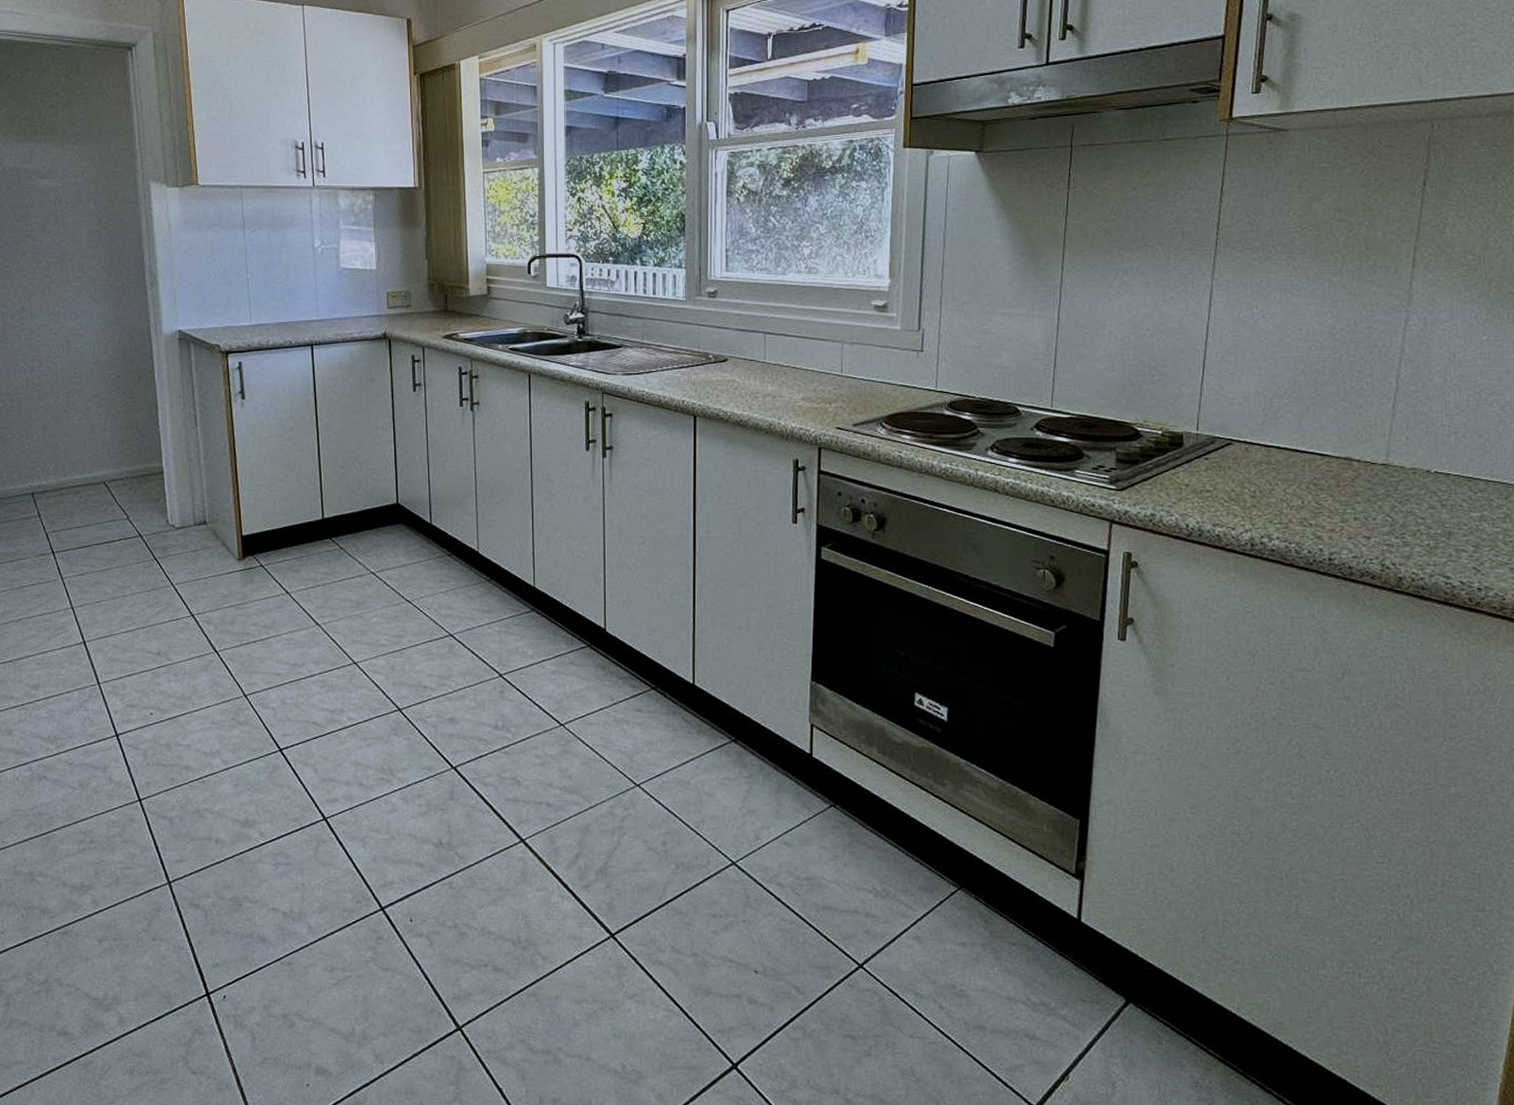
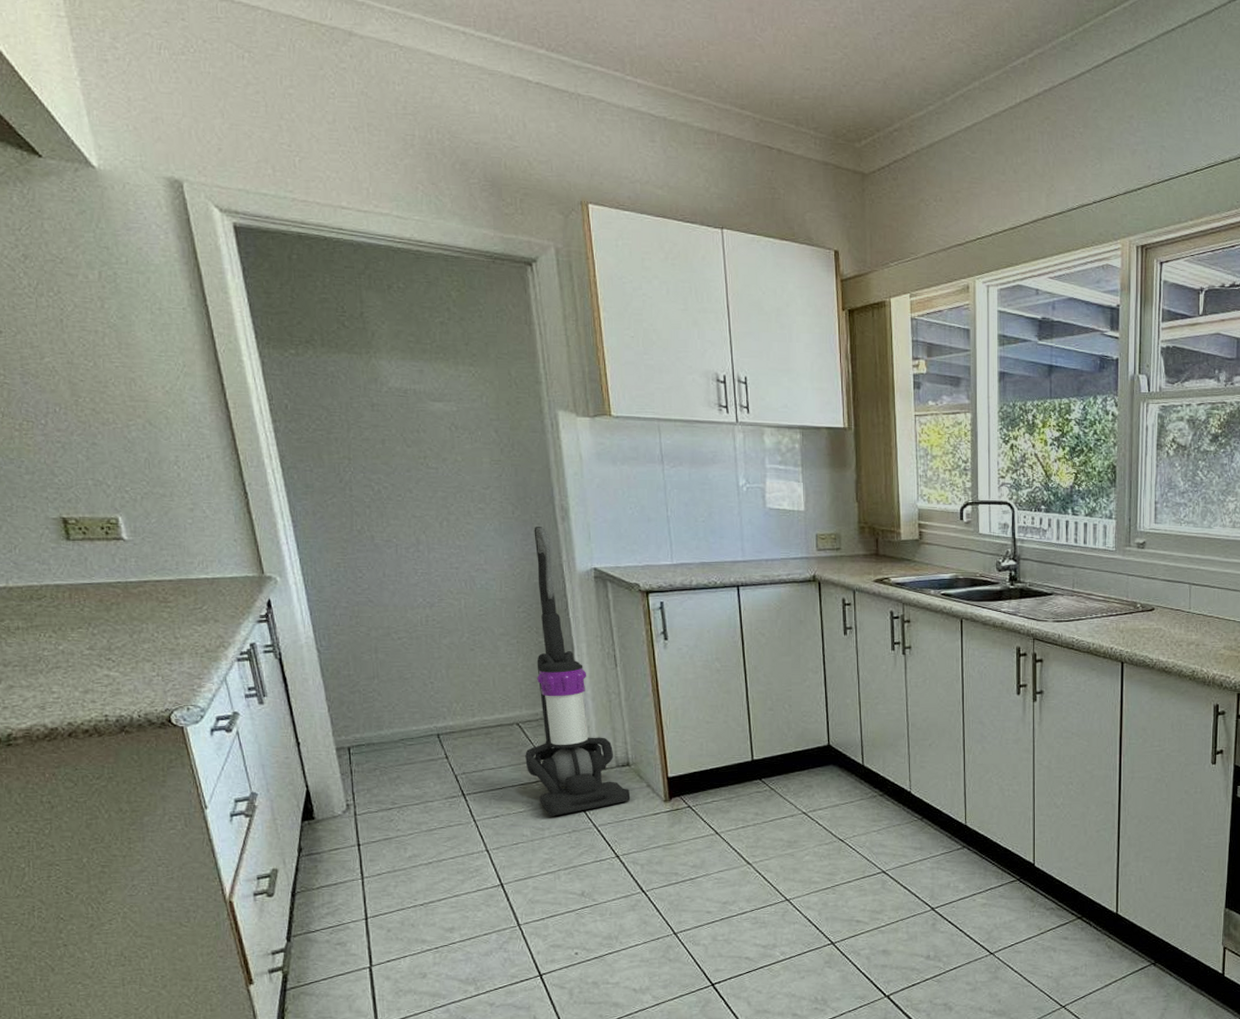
vacuum cleaner: none [110,292,206,574] -> present [525,527,631,816]

